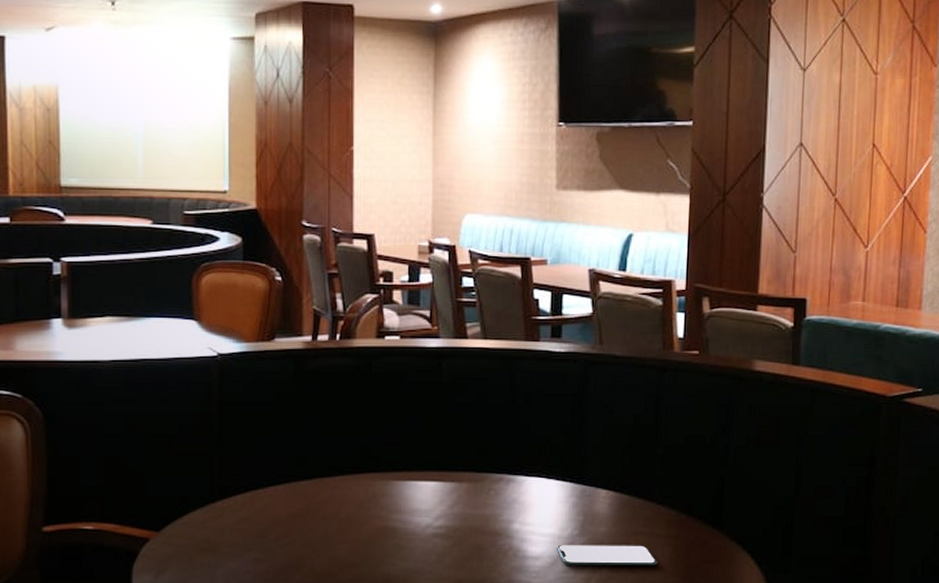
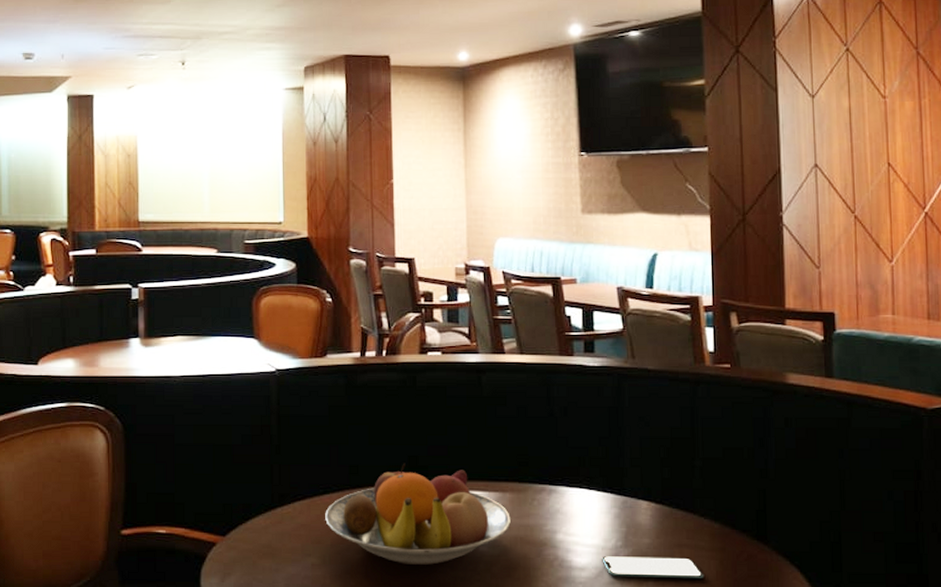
fruit bowl: none [269,453,466,557] -> present [325,463,511,565]

